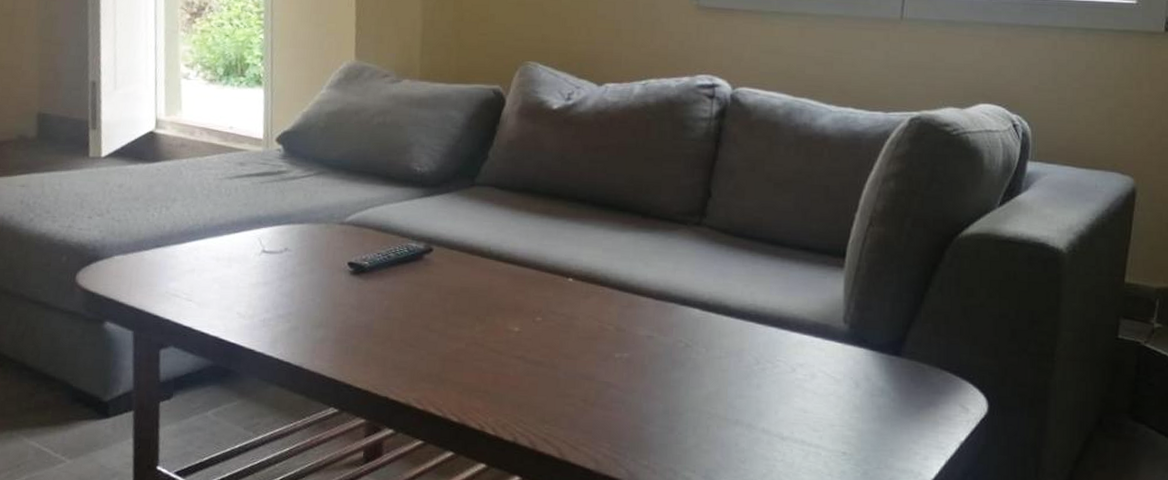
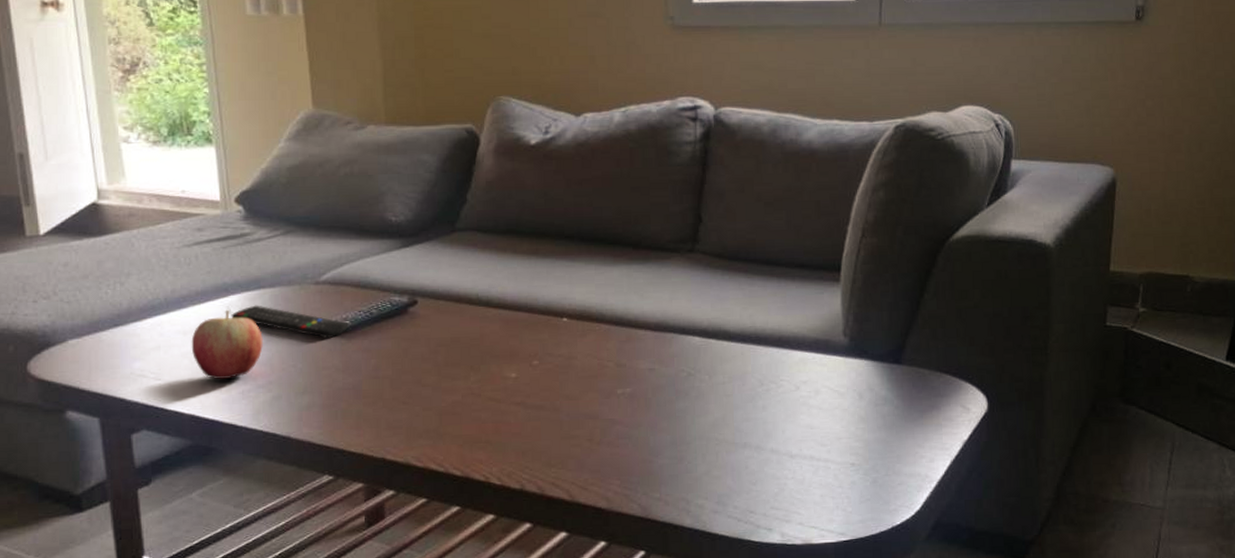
apple: none [221,241,288,307] -> present [191,309,264,380]
remote control: none [261,239,367,277] -> present [231,305,349,339]

